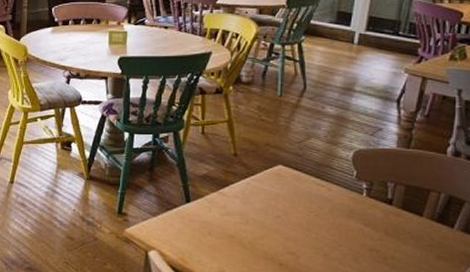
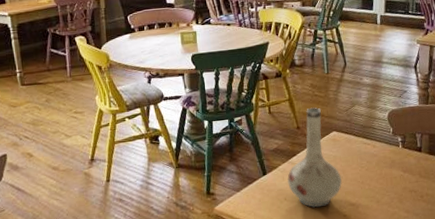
vase: none [215,134,283,250] -> present [287,108,342,208]

